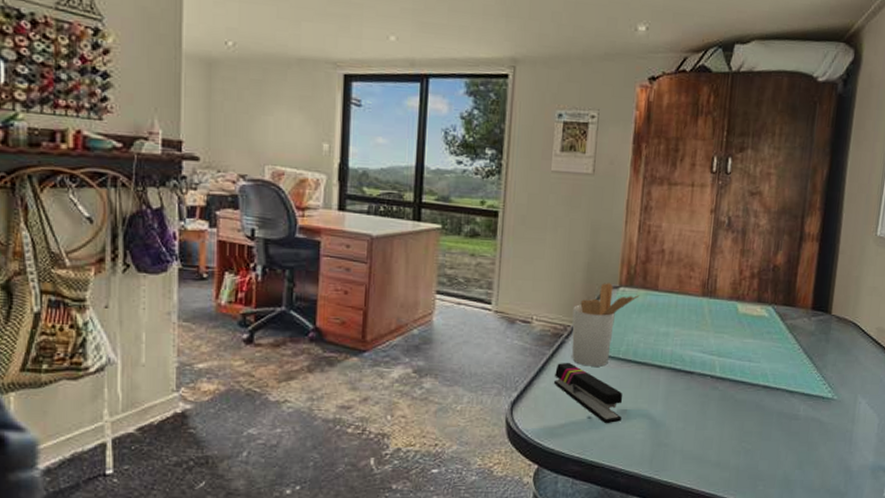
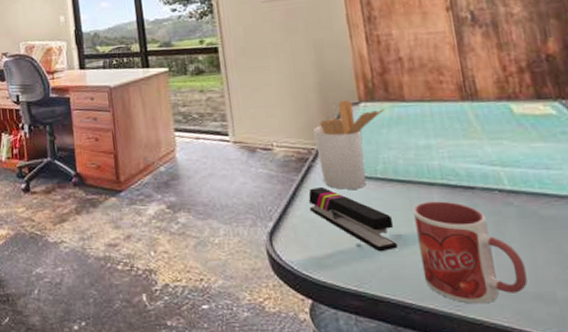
mug: none [636,382,714,470] -> present [413,201,528,304]

